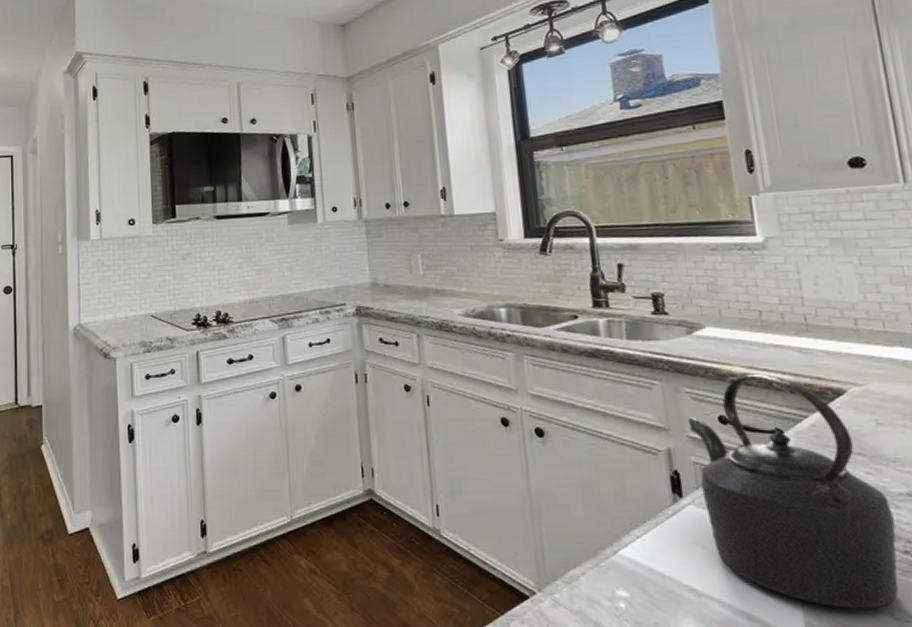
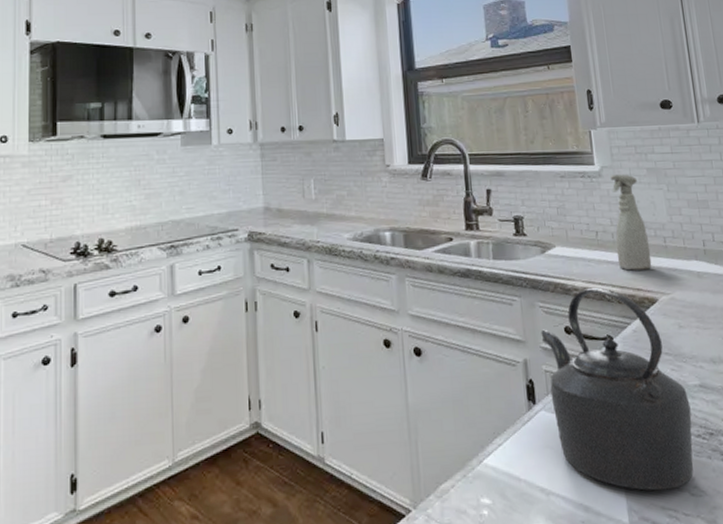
spray bottle: none [778,245,838,356] -> present [610,174,652,271]

